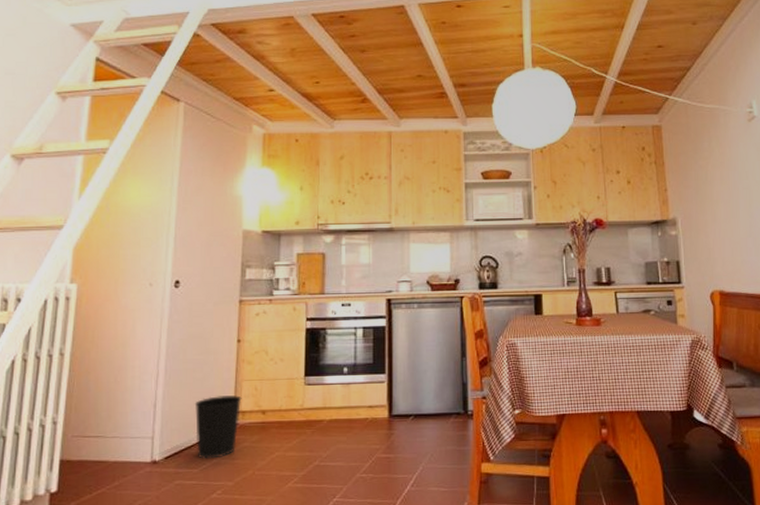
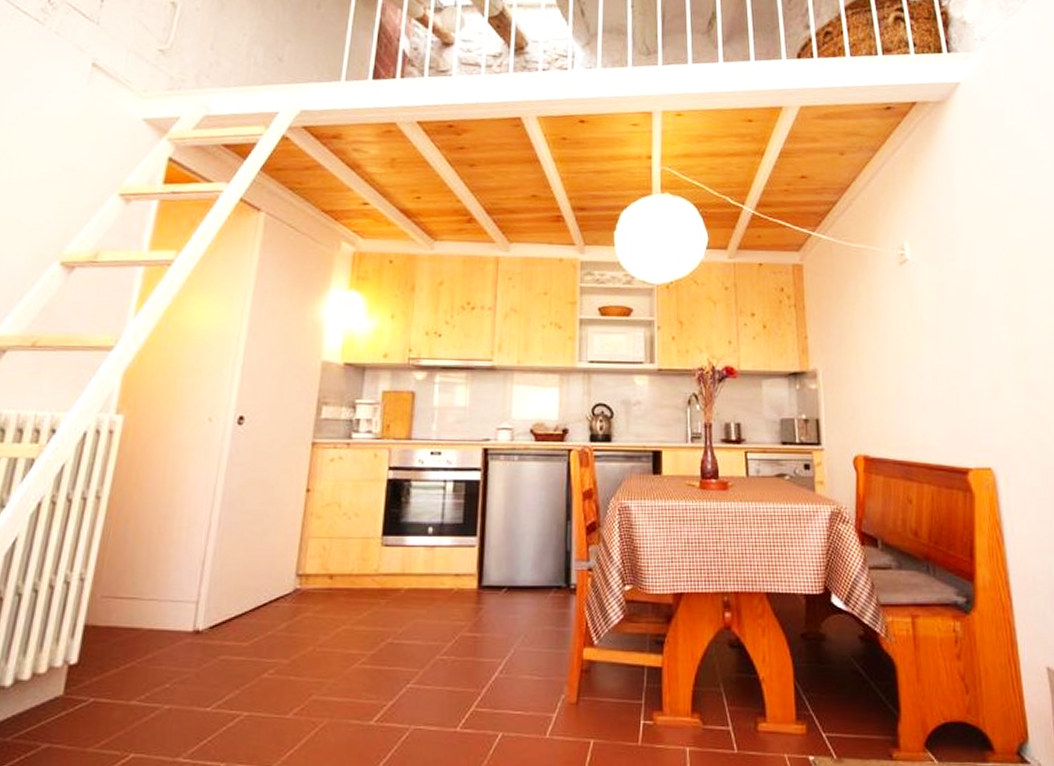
wastebasket: present [194,395,242,459] -> none [249,555,307,630]

